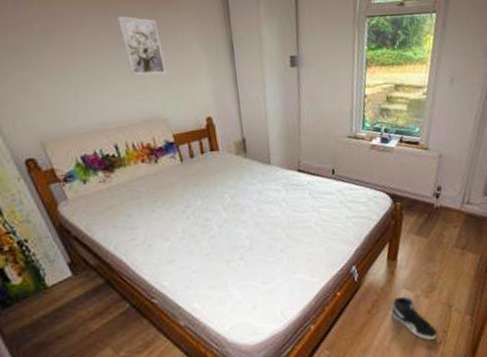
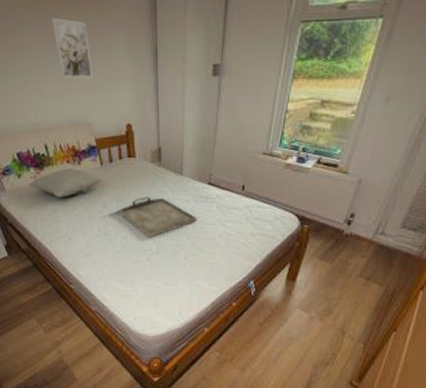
pillow: none [96,167,184,201] -> present [29,168,103,198]
serving tray: none [204,189,290,234] -> present [118,196,197,238]
sneaker: present [391,296,438,340] -> none [283,315,327,359]

